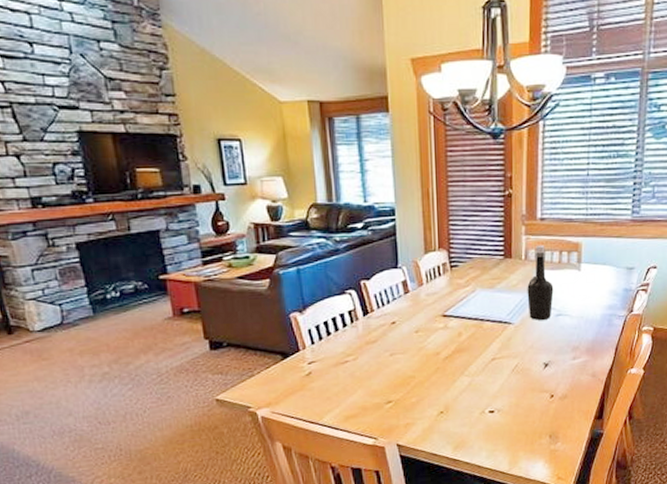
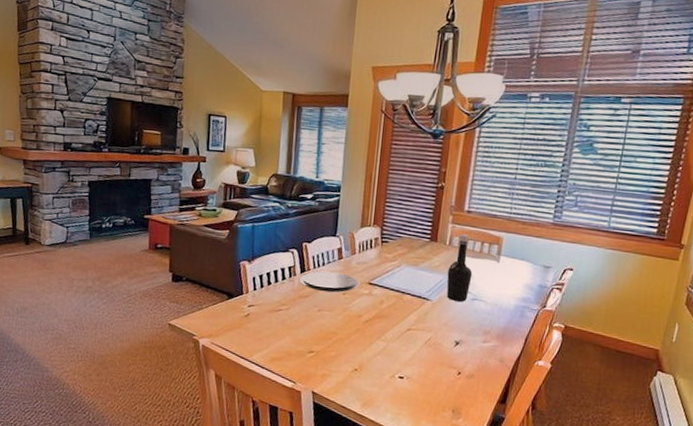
plate: none [364,309,433,333] -> present [300,271,360,293]

